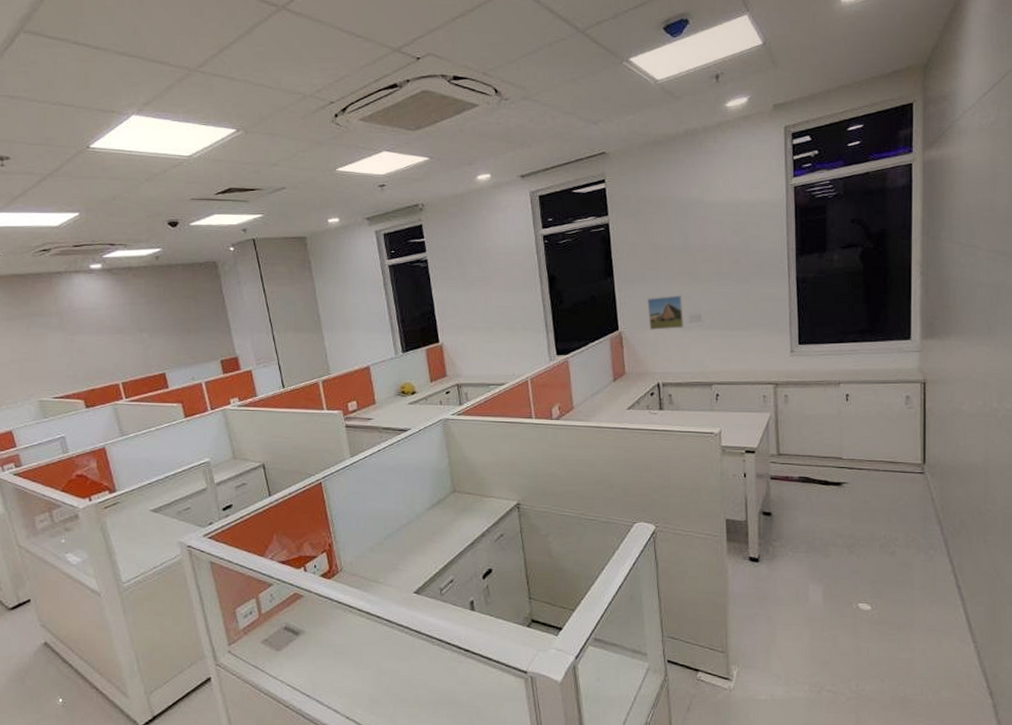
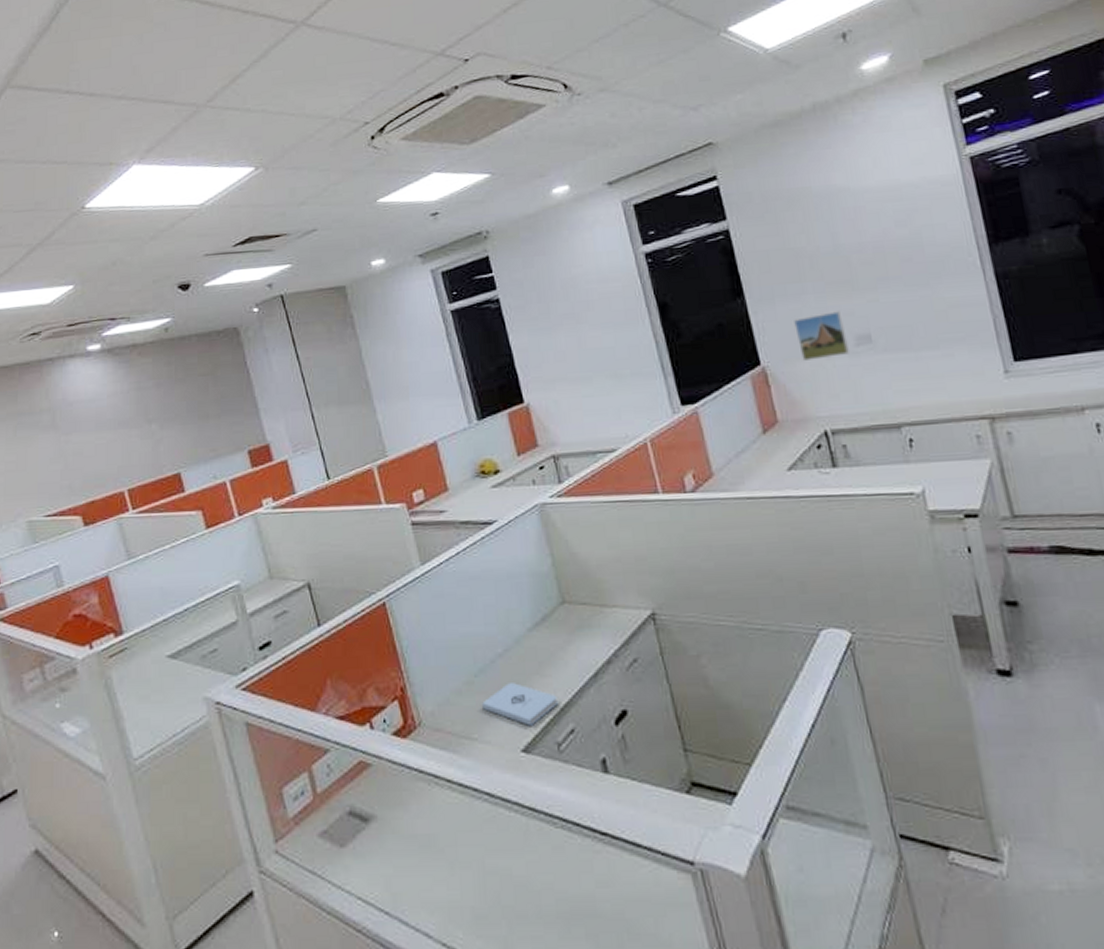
notepad: none [387,545,443,576] -> present [481,683,558,726]

